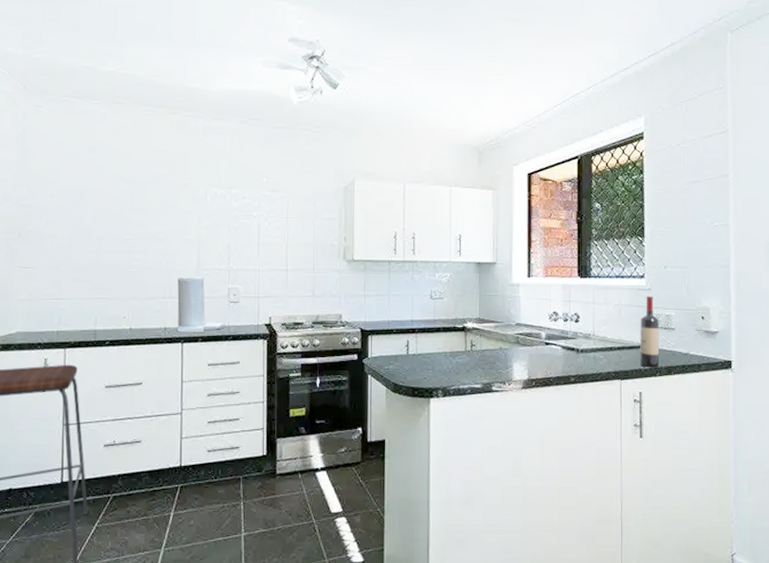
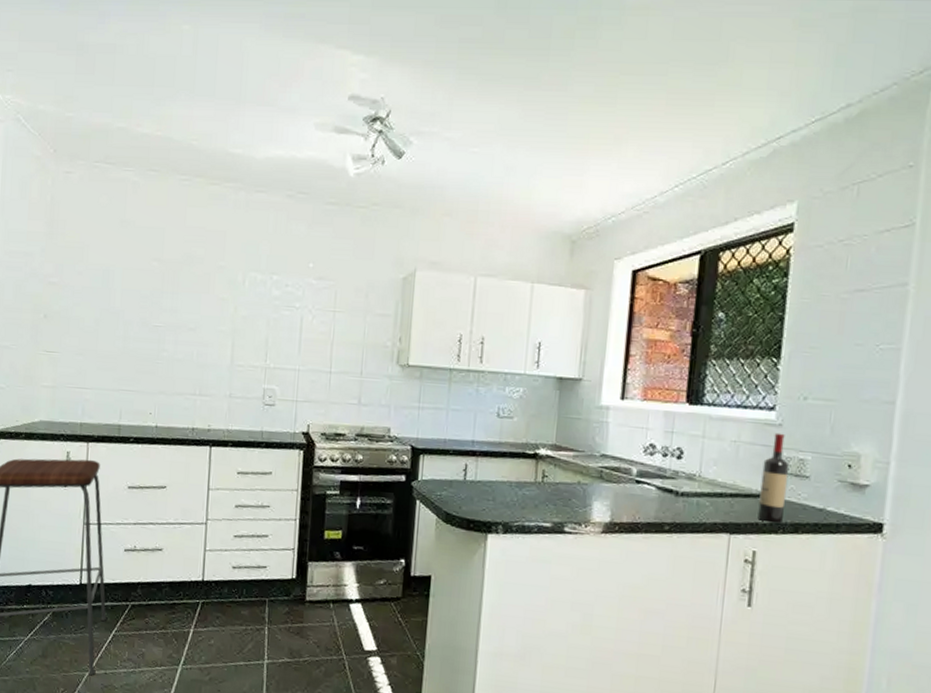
paper towel: present [176,276,226,332] -> none [205,372,259,436]

